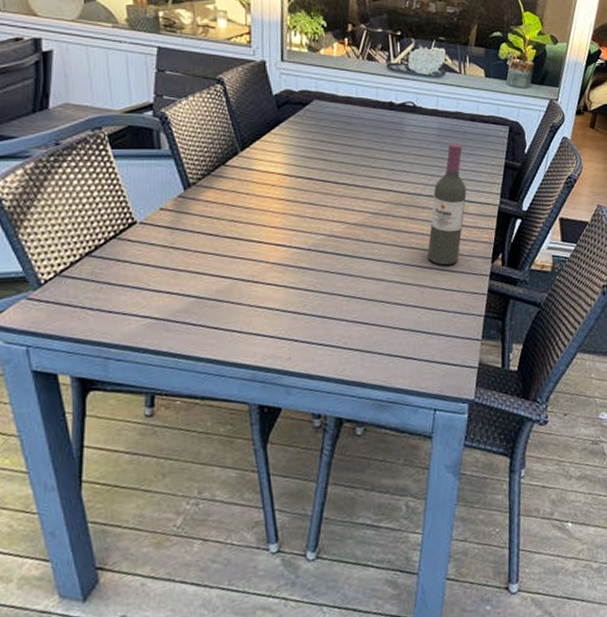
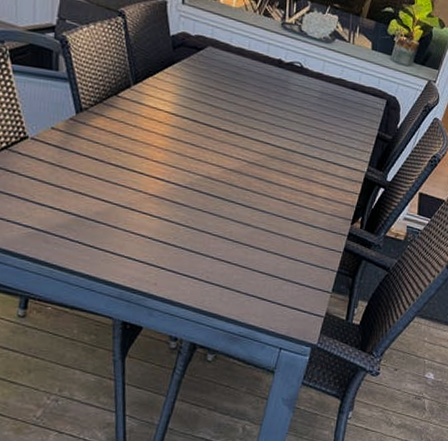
wine bottle: present [427,143,467,266] -> none [294,107,341,221]

